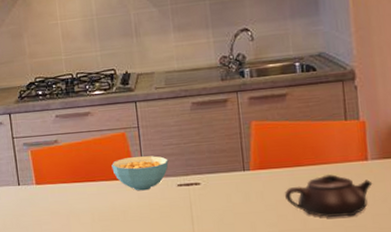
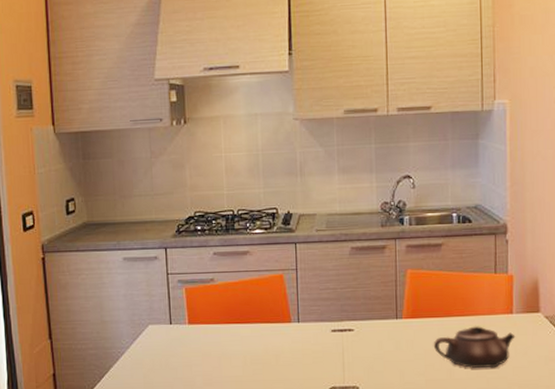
cereal bowl: present [111,156,169,191] -> none [267,299,324,335]

